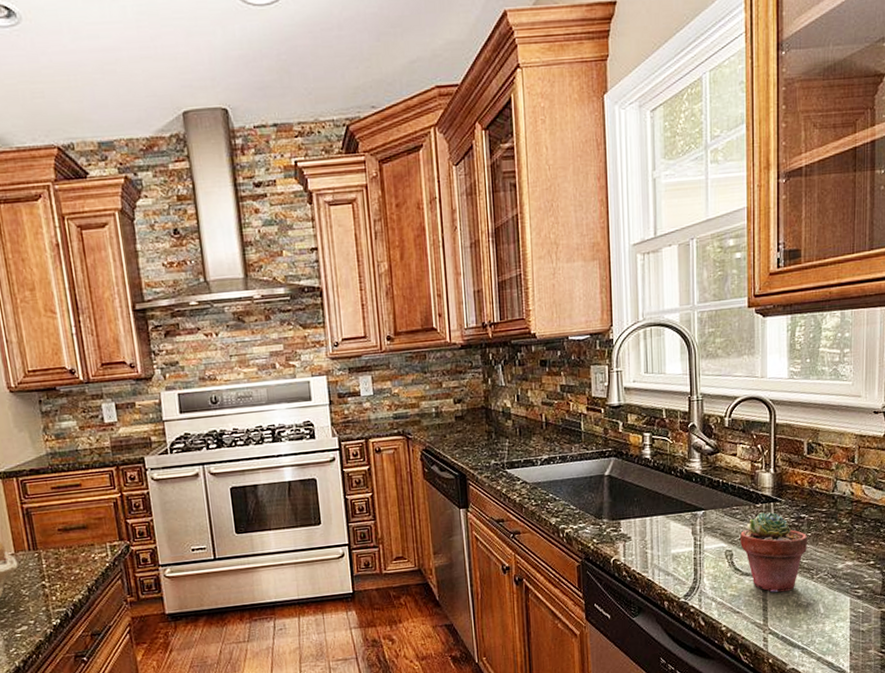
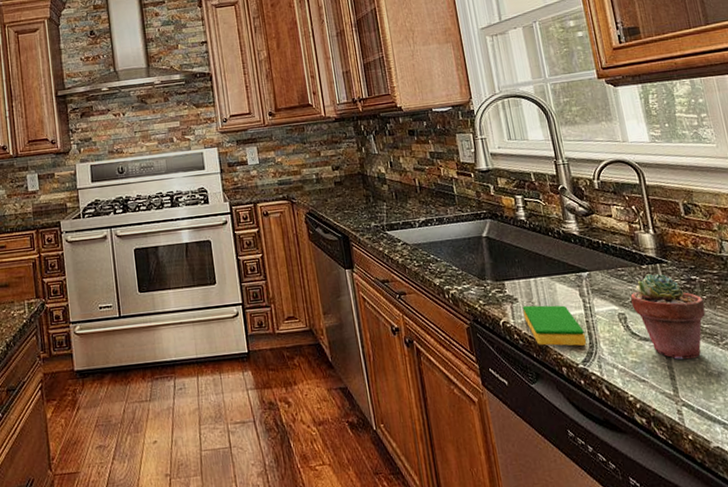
dish sponge: none [634,543,692,582] -> present [522,305,587,347]

